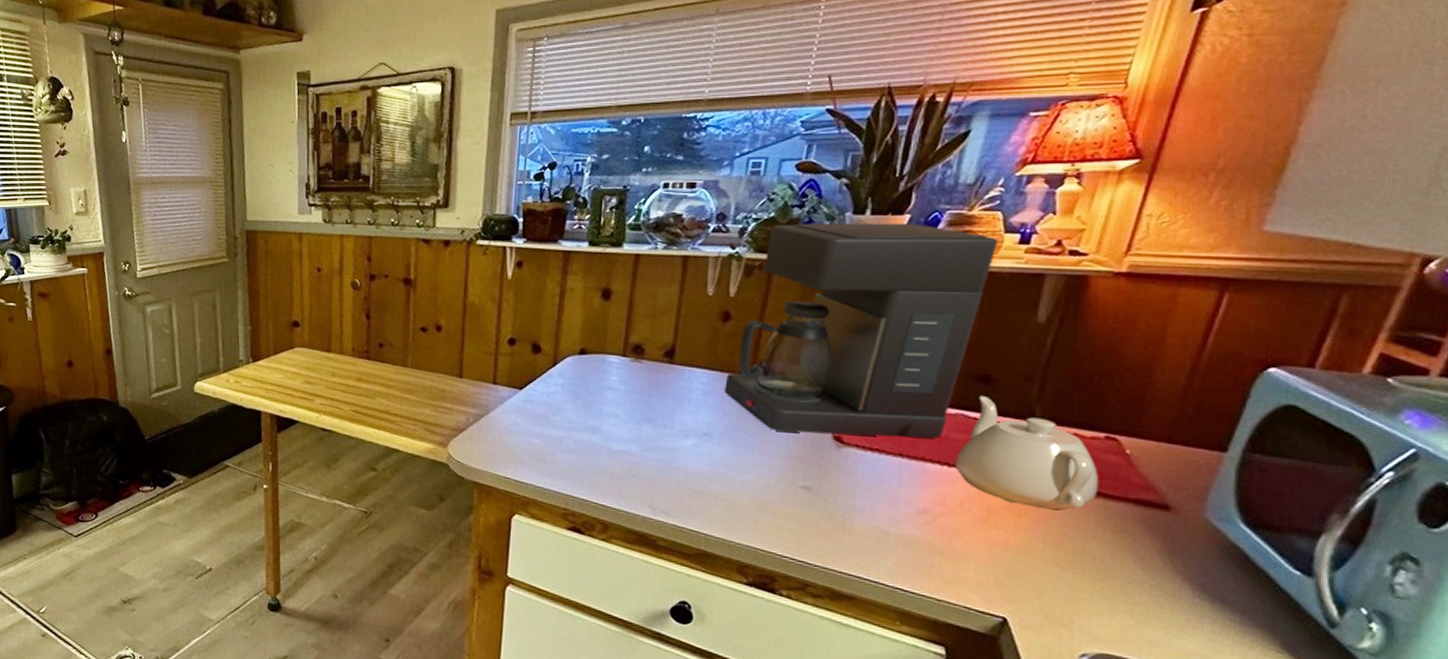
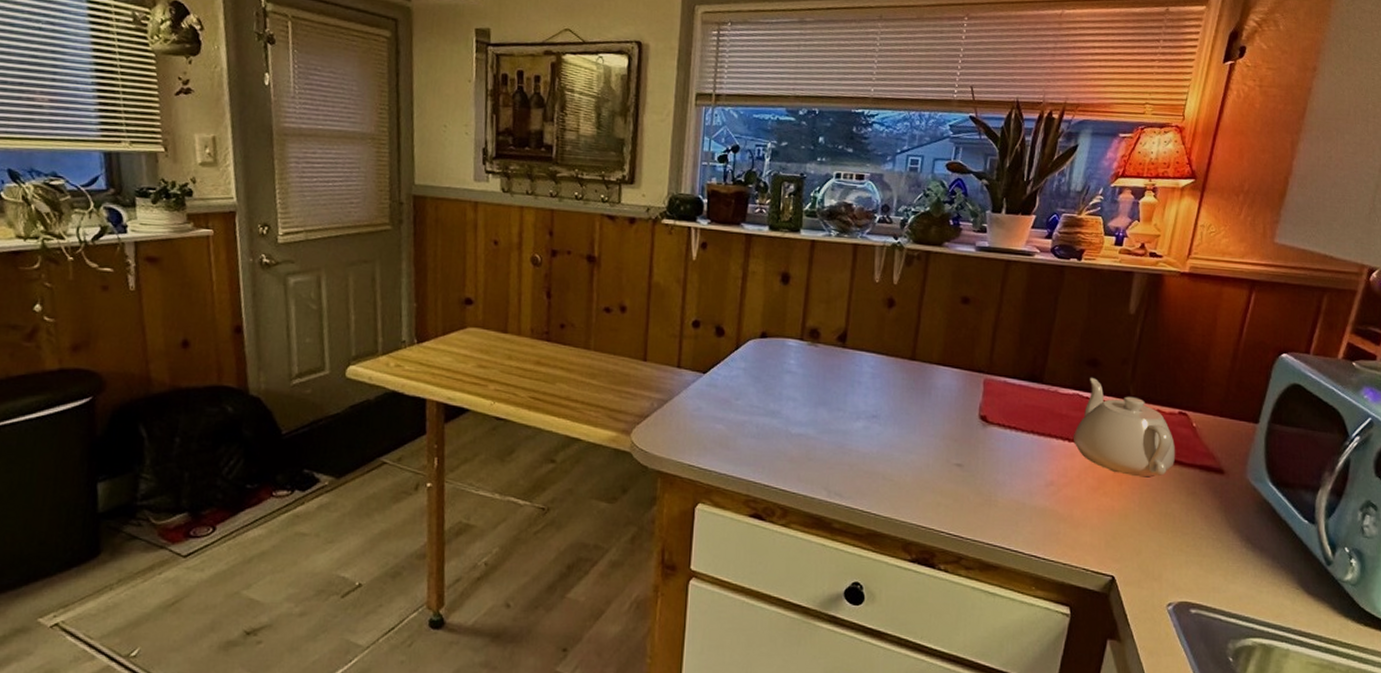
coffee maker: present [724,223,998,438] -> none [890,218,1100,416]

